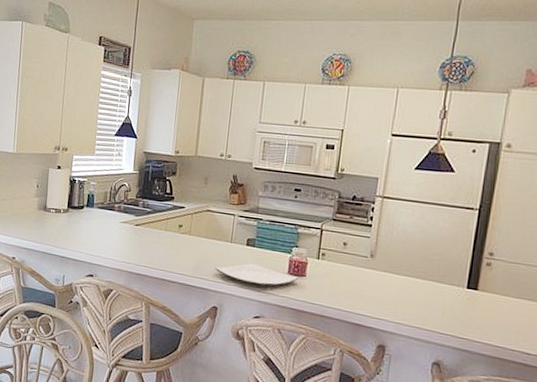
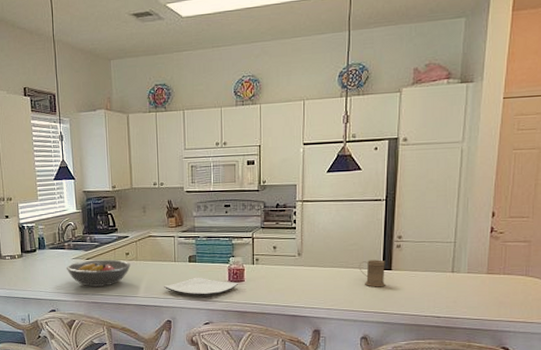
fruit bowl: none [113,226,182,258] -> present [67,259,130,287]
mug: none [439,274,471,309] -> present [359,259,385,287]

